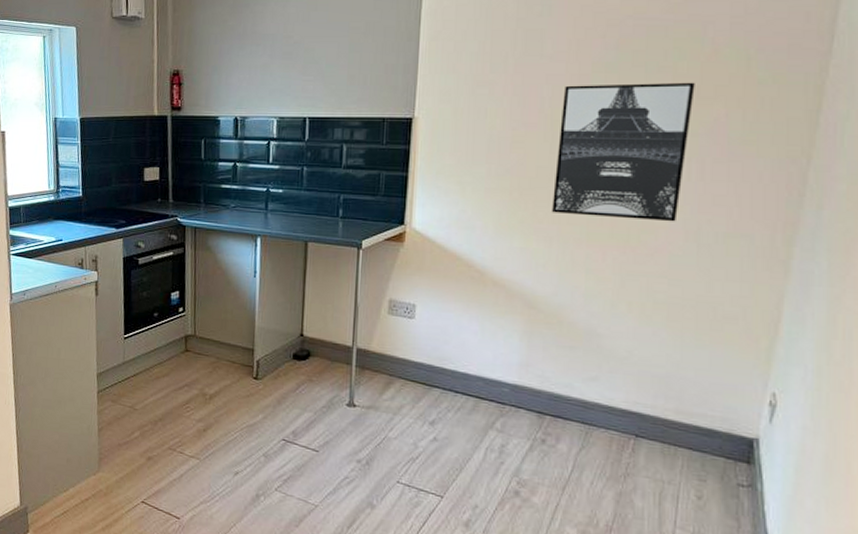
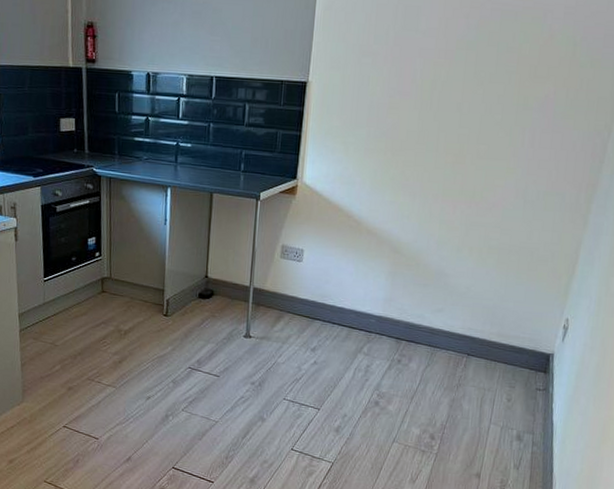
wall art: present [552,82,695,222] -> none [417,59,534,182]

